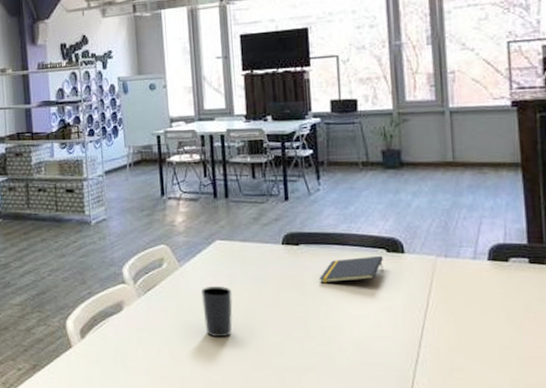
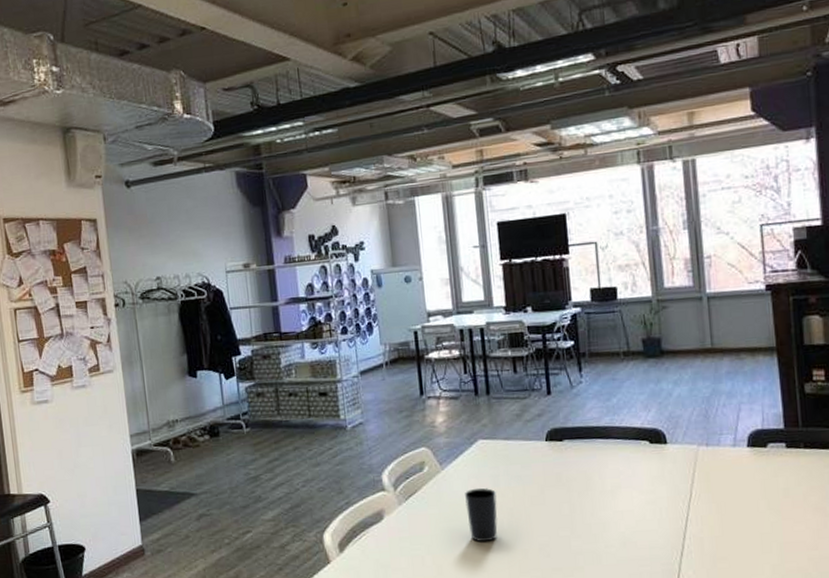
notepad: present [319,255,383,284] -> none [584,447,647,480]

